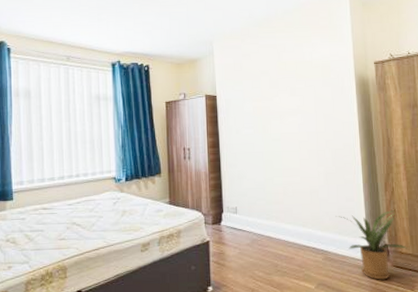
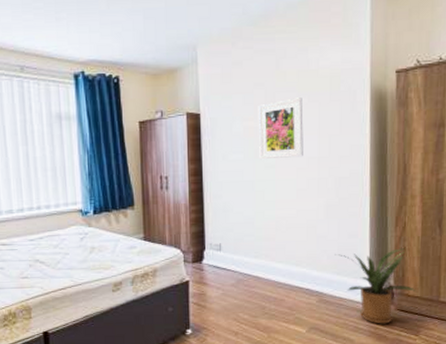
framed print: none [264,83,304,134] -> present [258,97,303,160]

